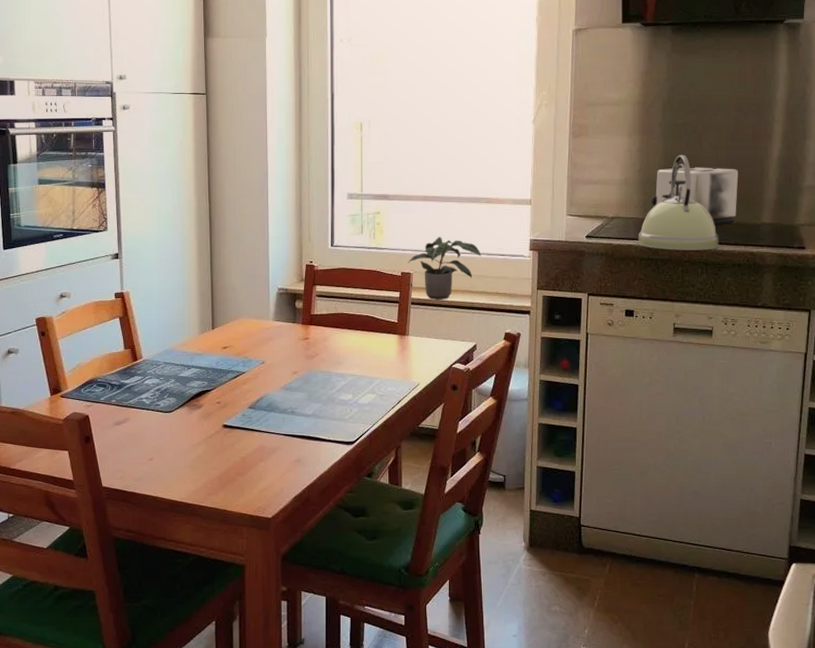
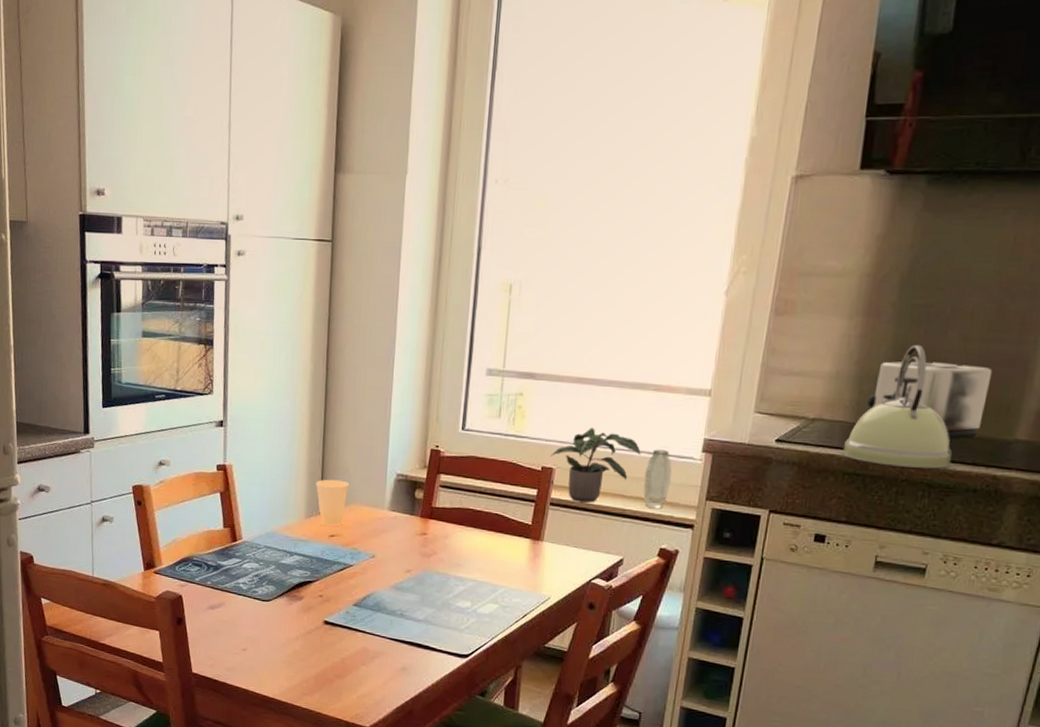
cup: none [206,297,237,340] -> present [315,479,350,527]
vase: none [486,250,507,300] -> present [643,449,672,509]

